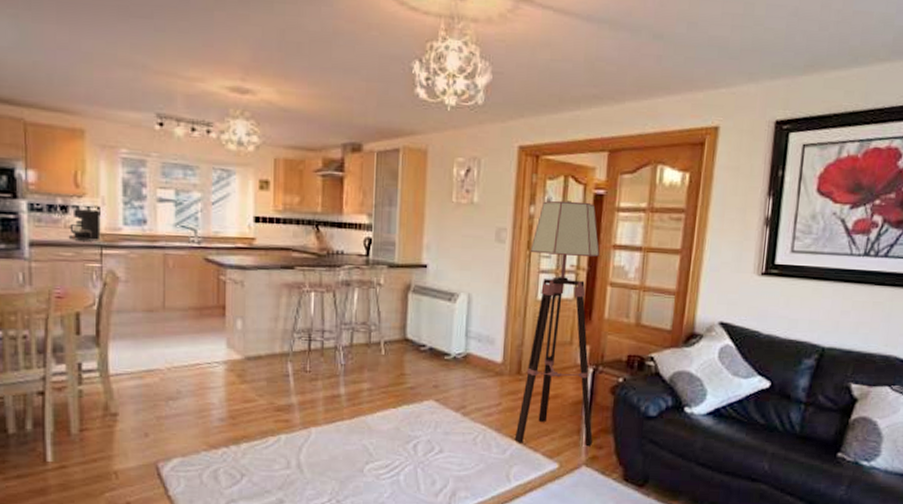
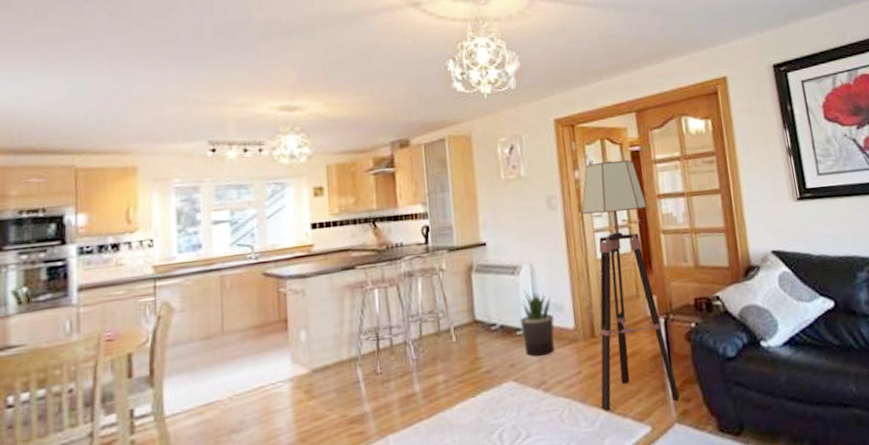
coffee maker: present [68,209,101,242] -> none [120,242,154,278]
planter: none [449,317,484,384] -> present [520,289,555,357]

